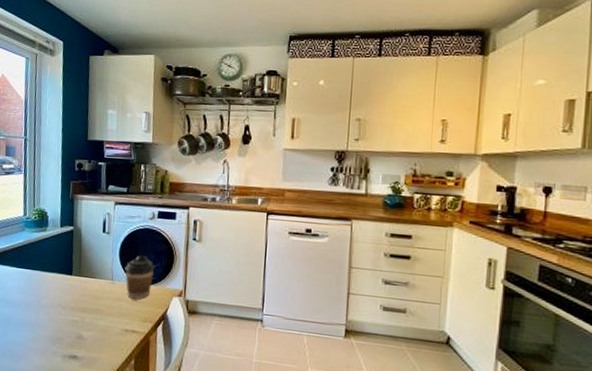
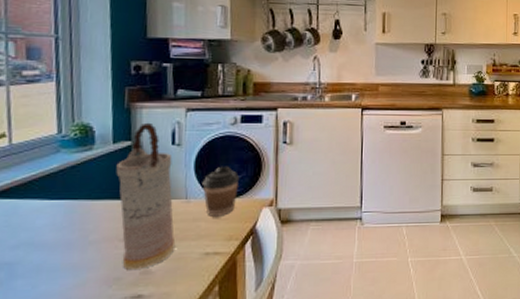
vase: none [62,212,103,334] -> present [116,122,176,269]

